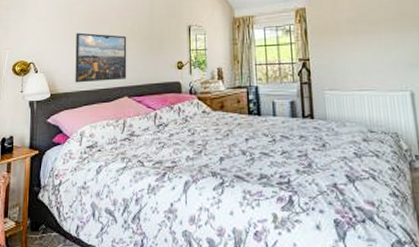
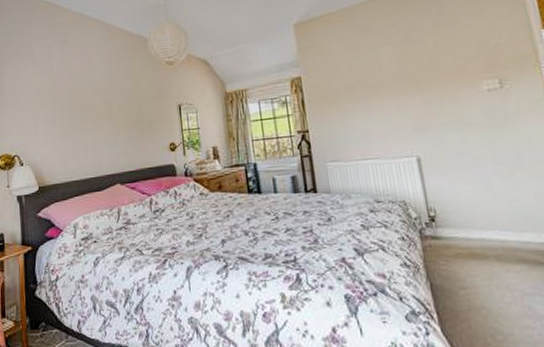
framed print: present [75,32,127,83] -> none [60,120,118,174]

